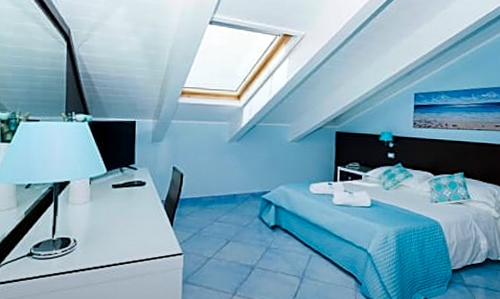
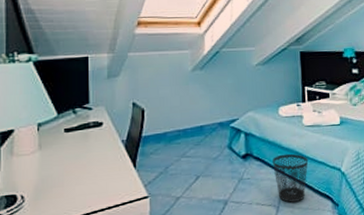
wastebasket: none [300,229,335,276] -> present [273,153,309,203]

